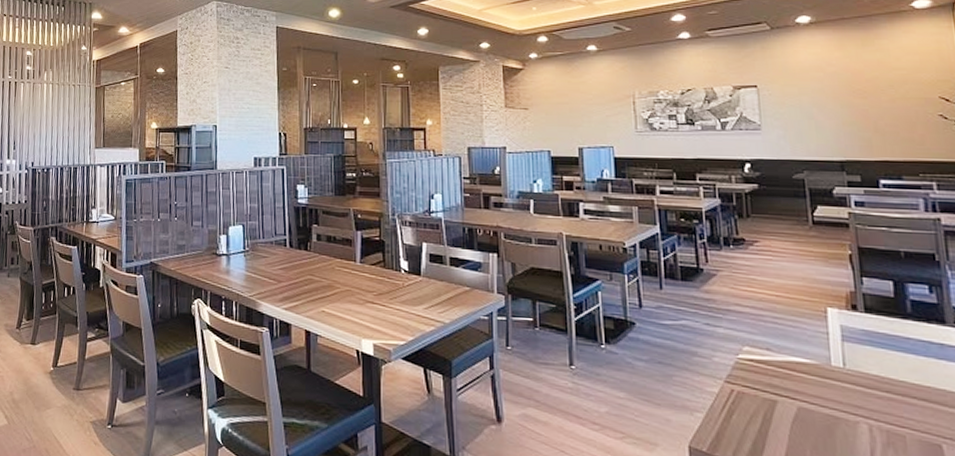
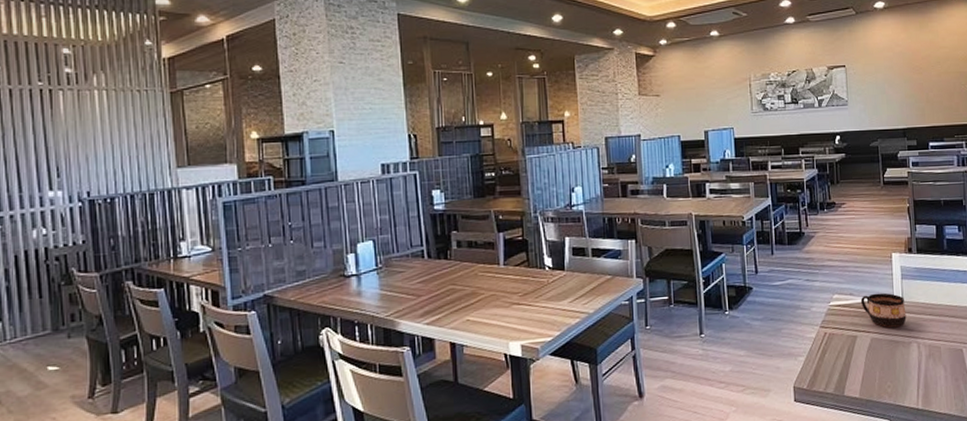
cup: none [781,352,851,399] -> present [860,292,907,327]

